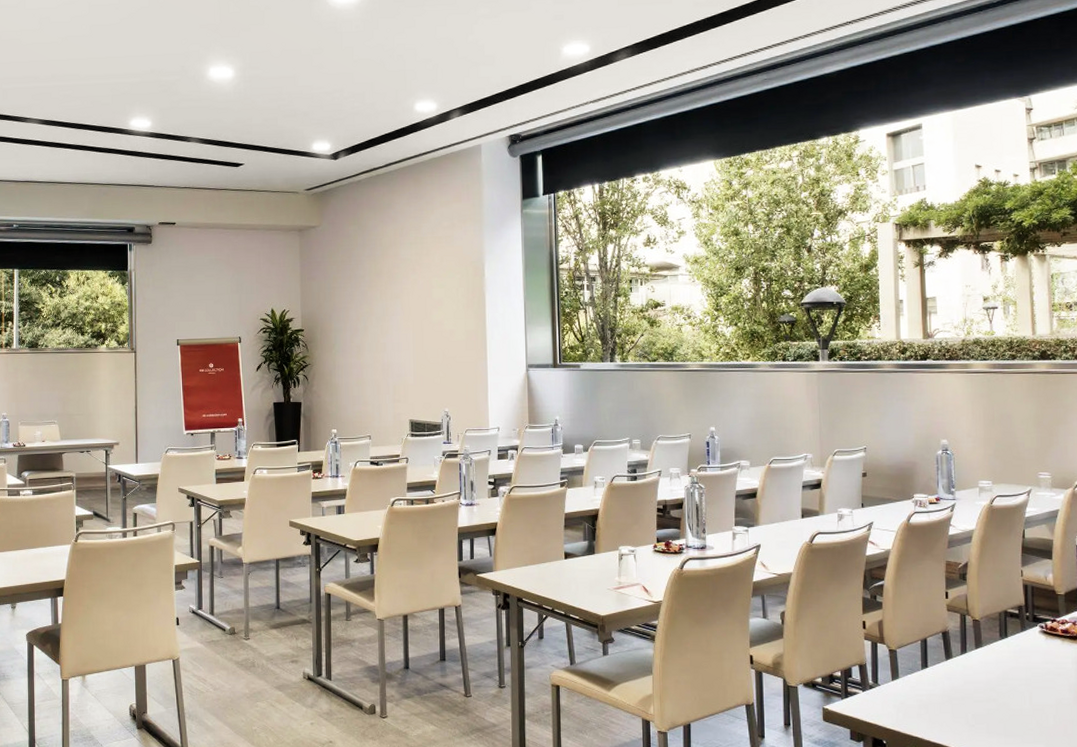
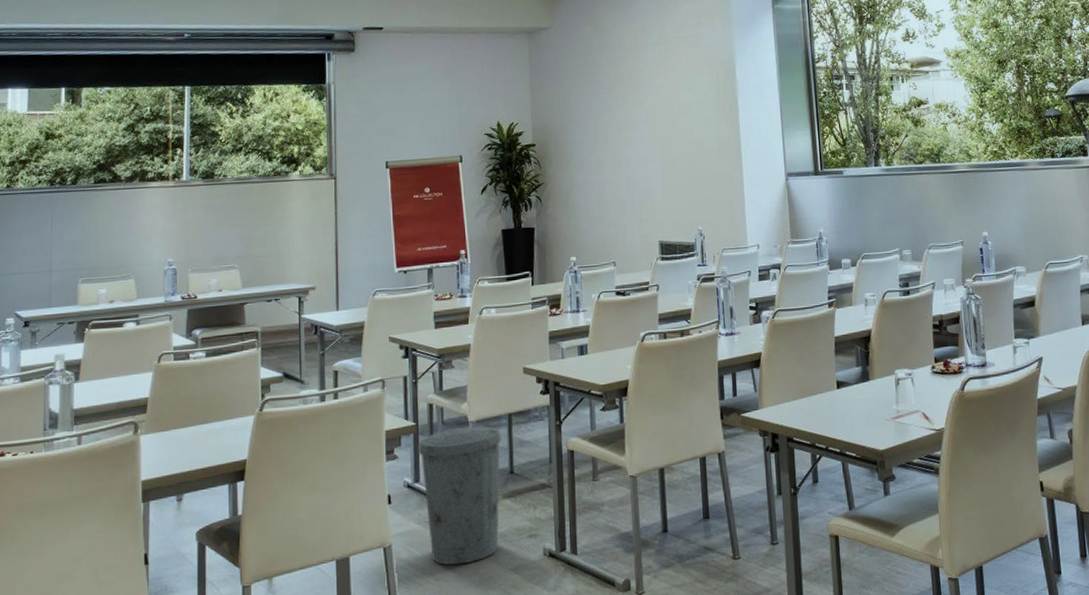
trash can: none [201,567,270,679] -> present [418,426,502,566]

